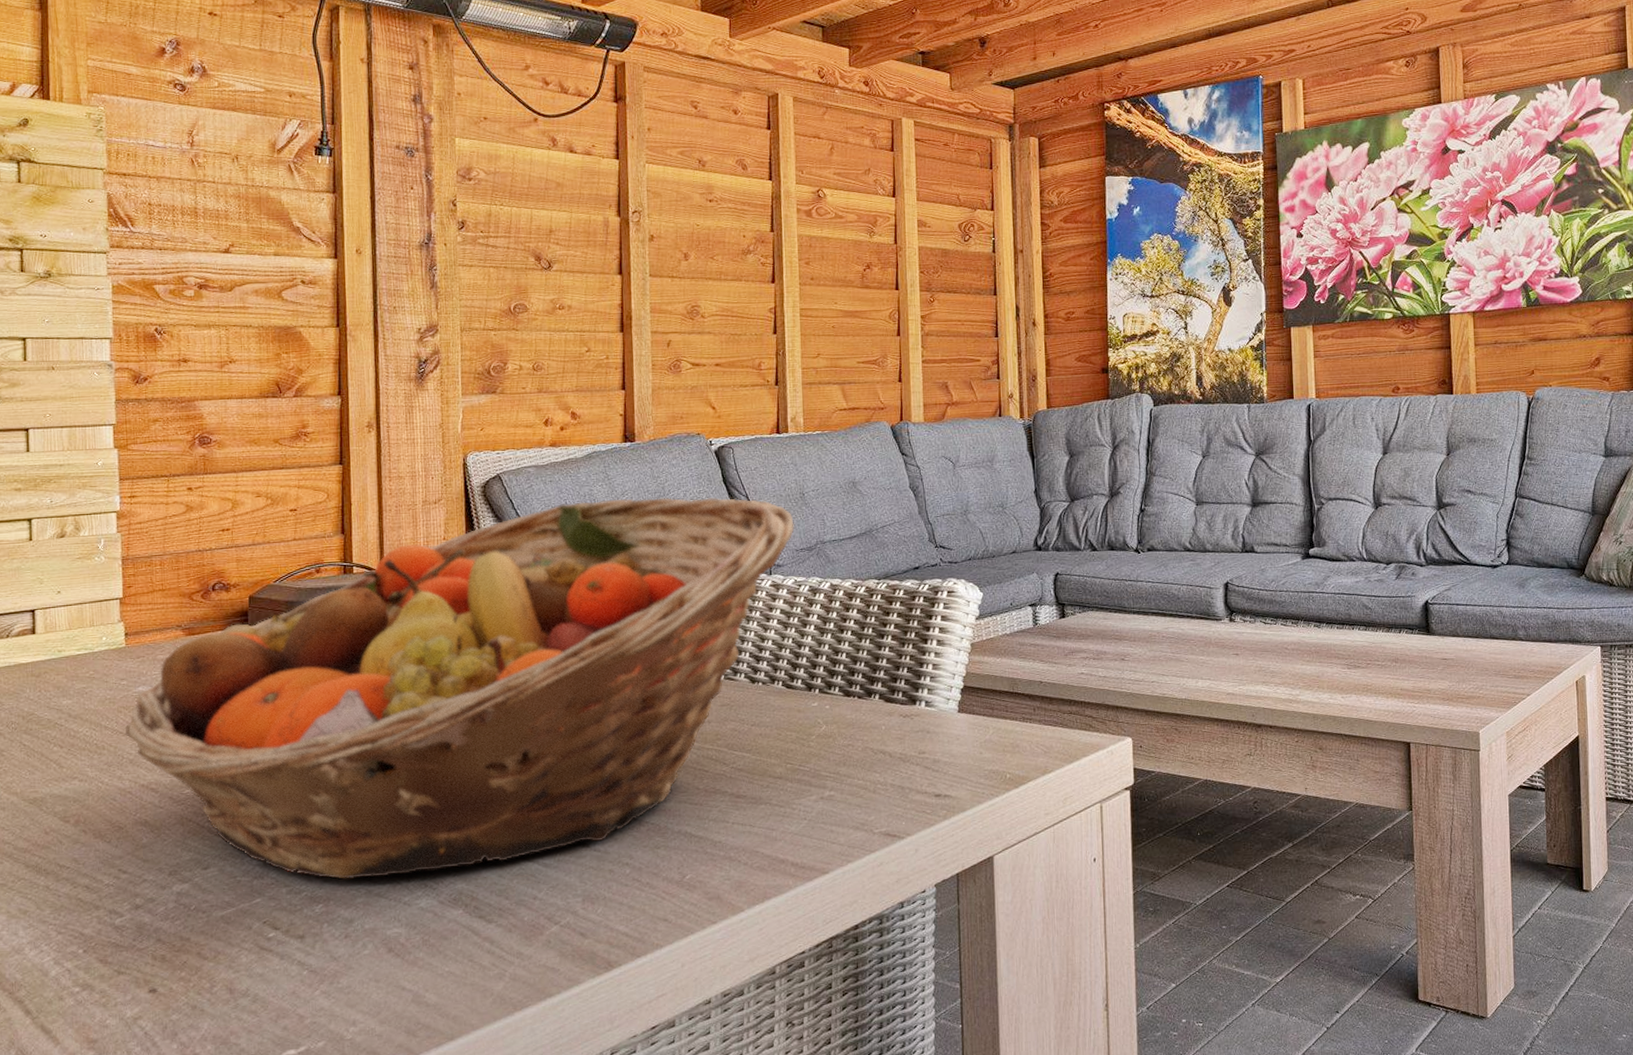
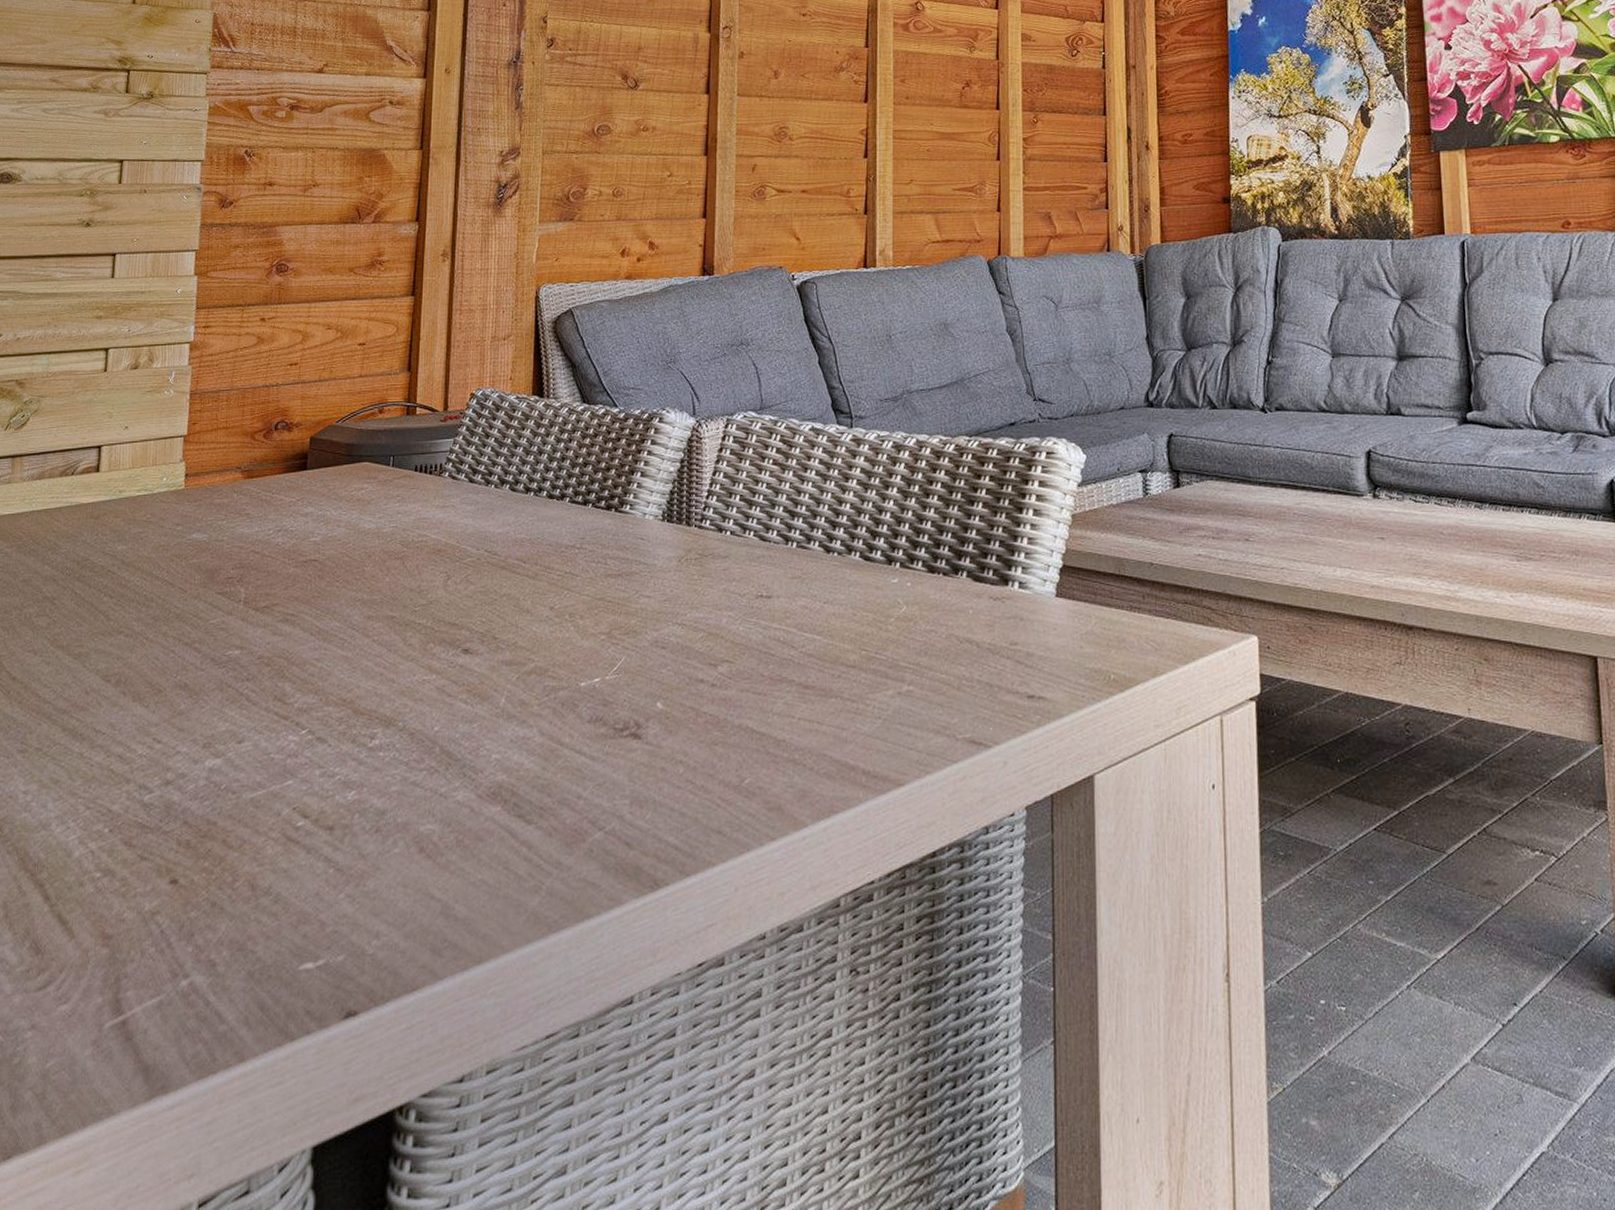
fruit basket: present [124,498,795,879] -> none [174,338,880,763]

